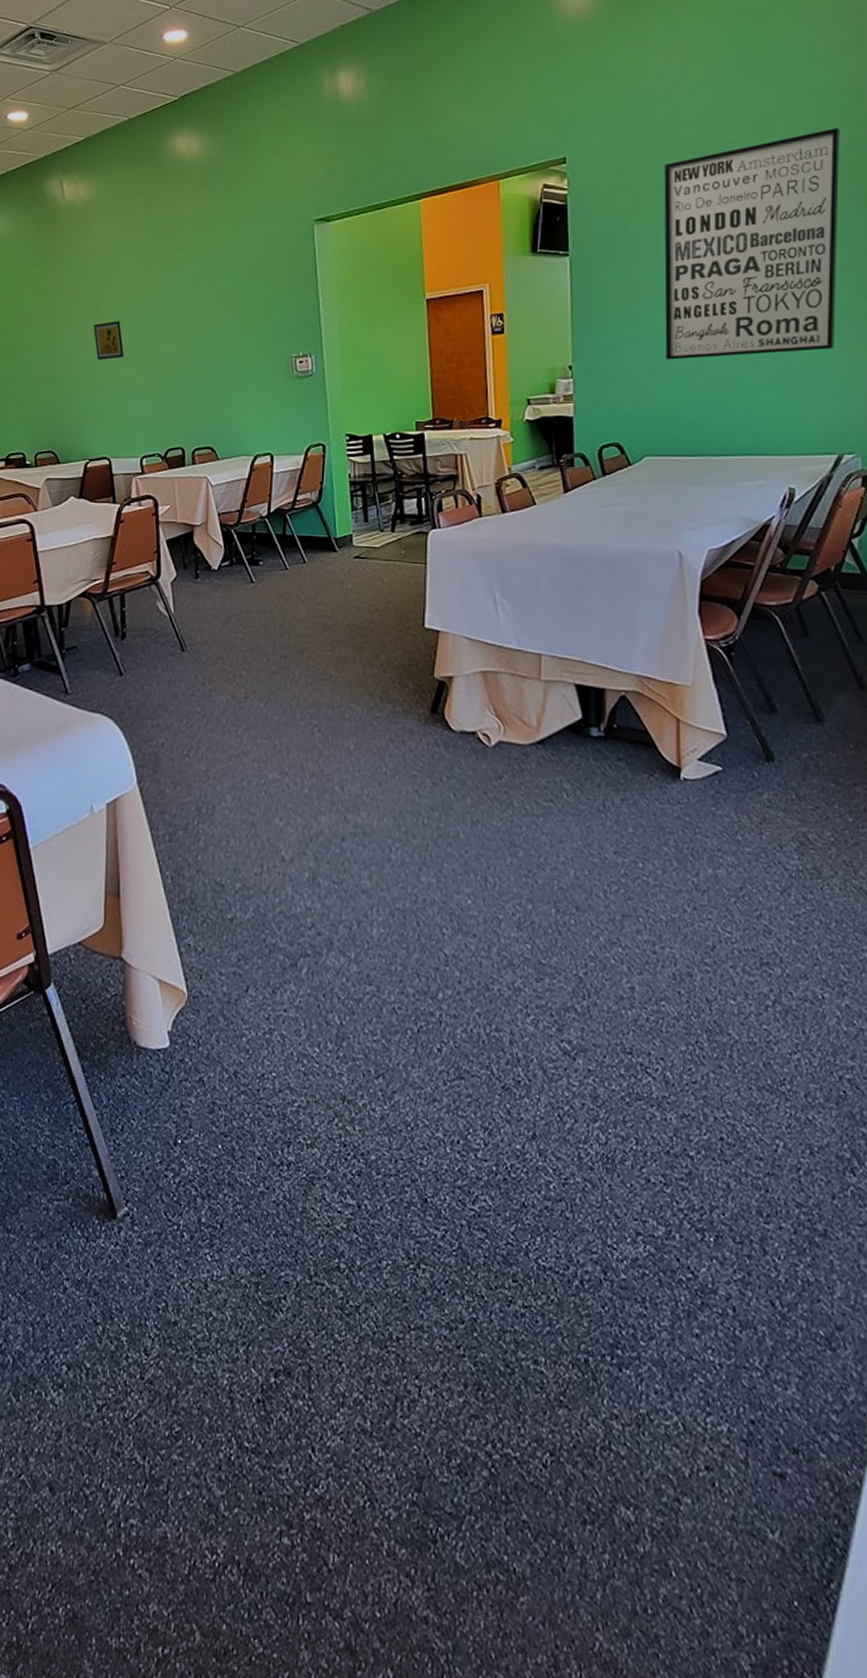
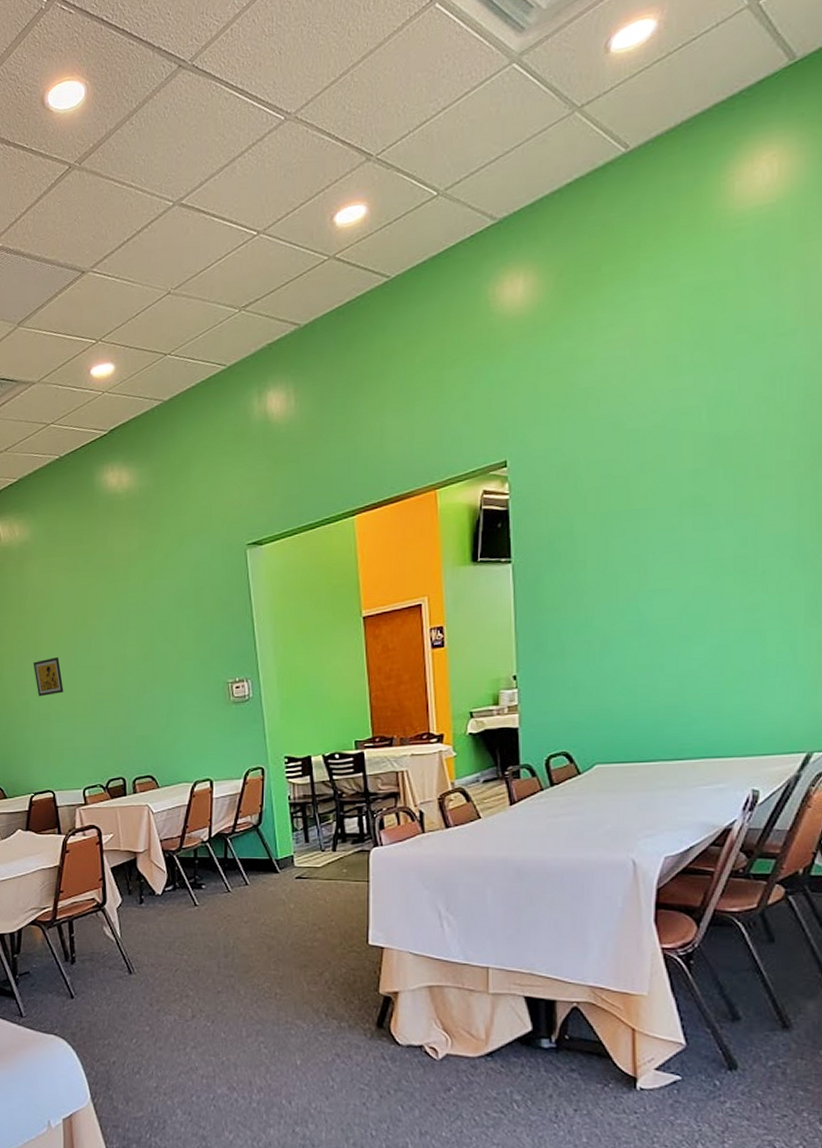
wall art: present [664,128,839,360] -> none [613,406,808,664]

